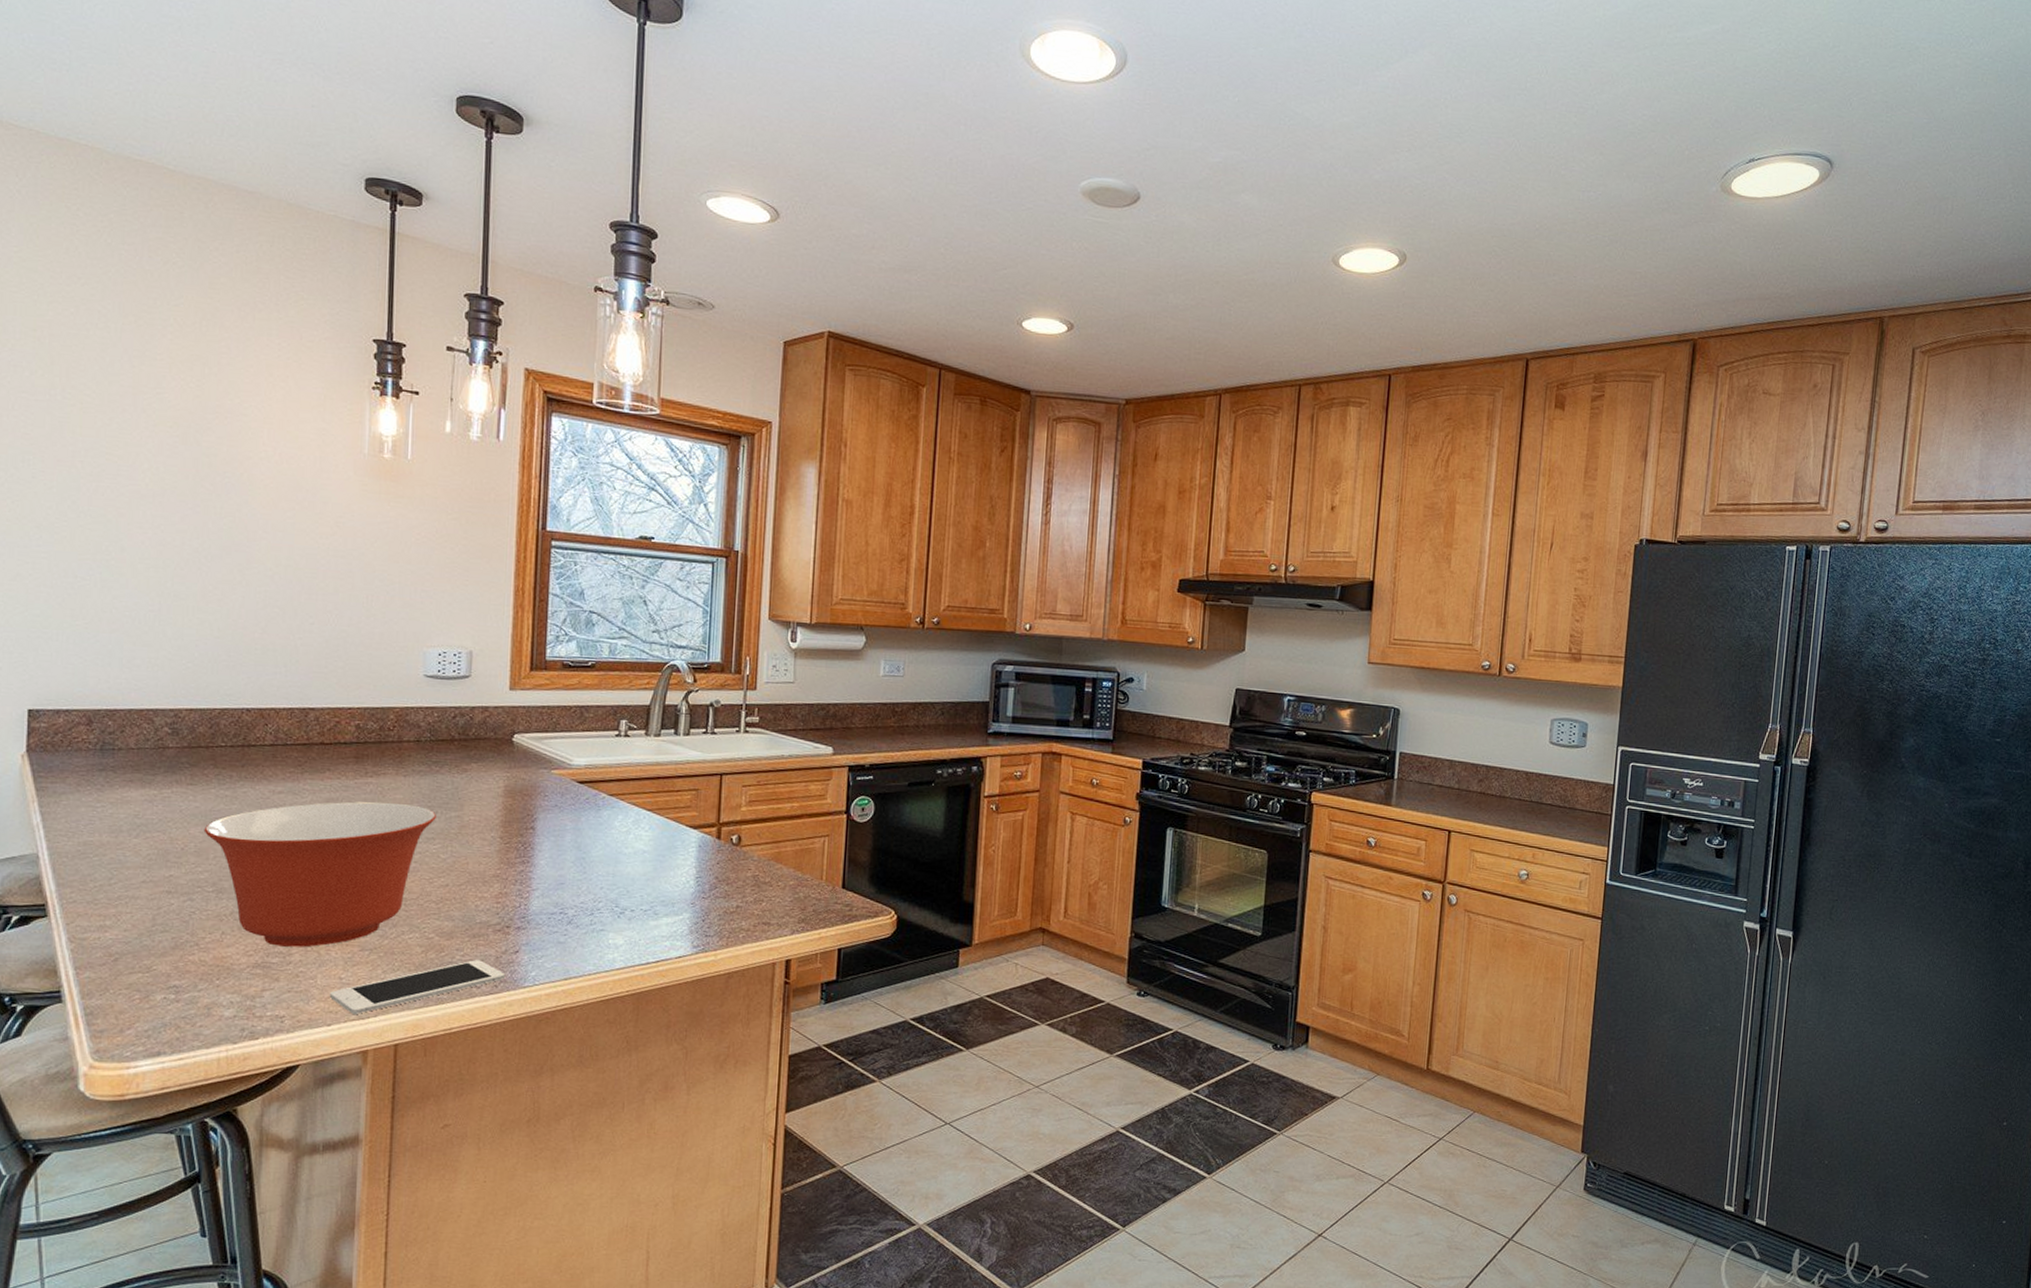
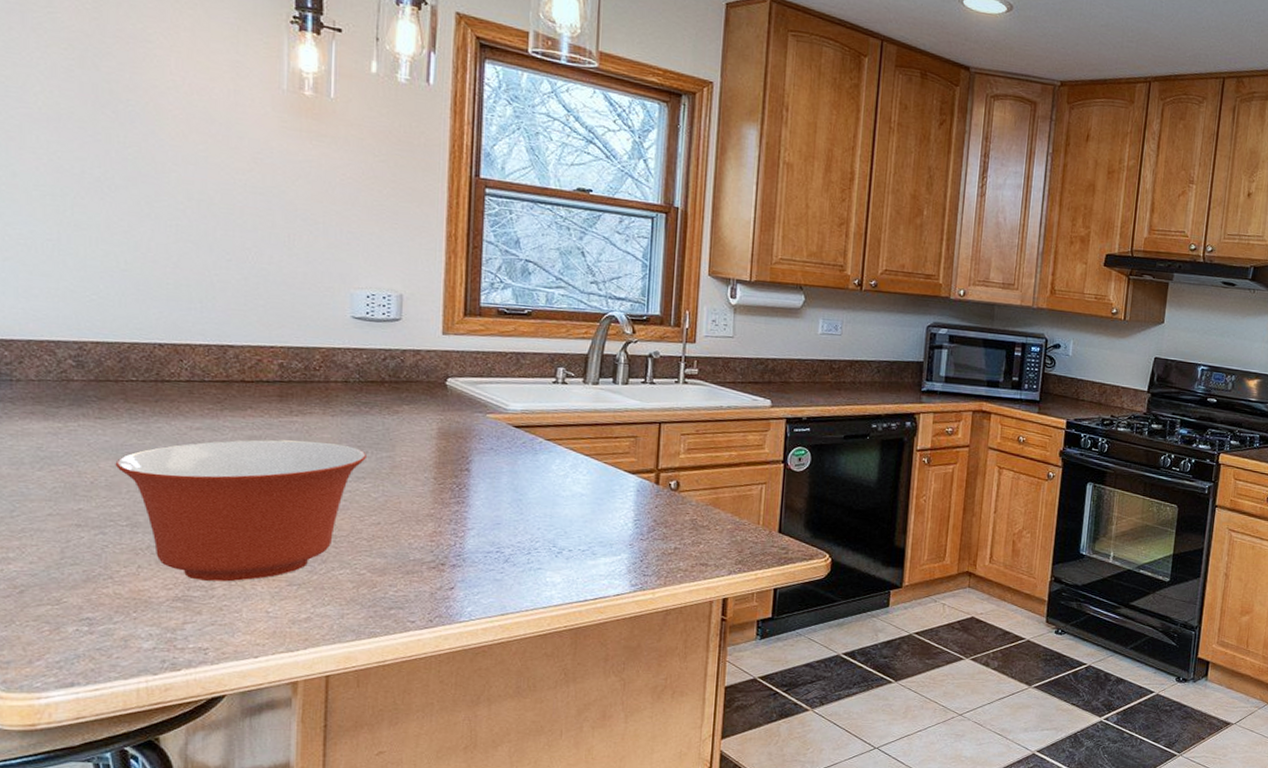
cell phone: present [330,960,505,1014] -> none [257,595,440,647]

